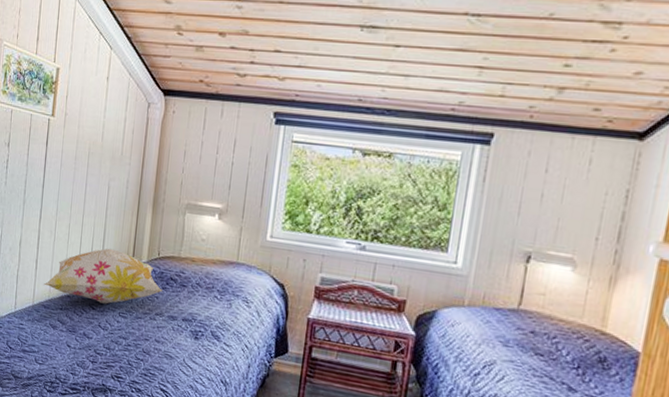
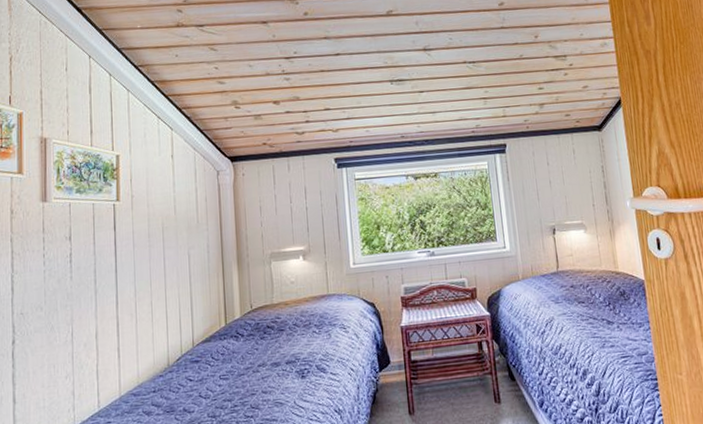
decorative pillow: present [44,248,162,305] -> none [130,314,261,374]

